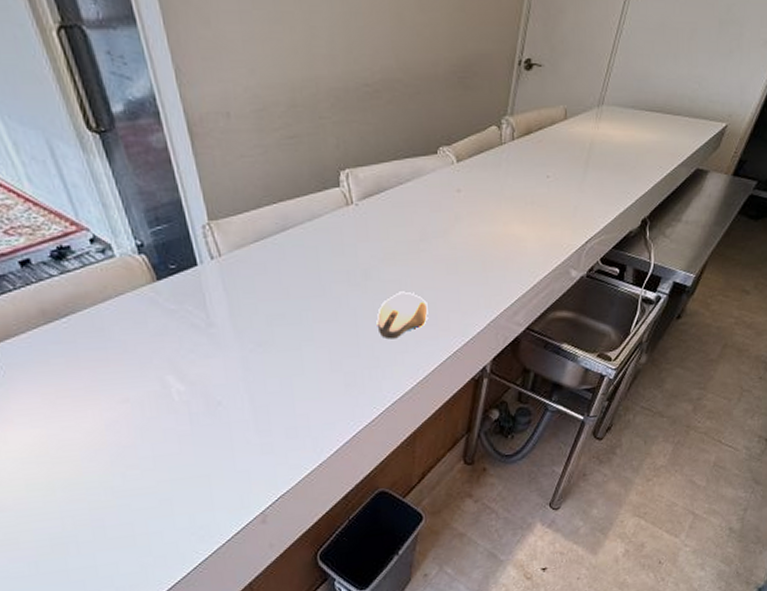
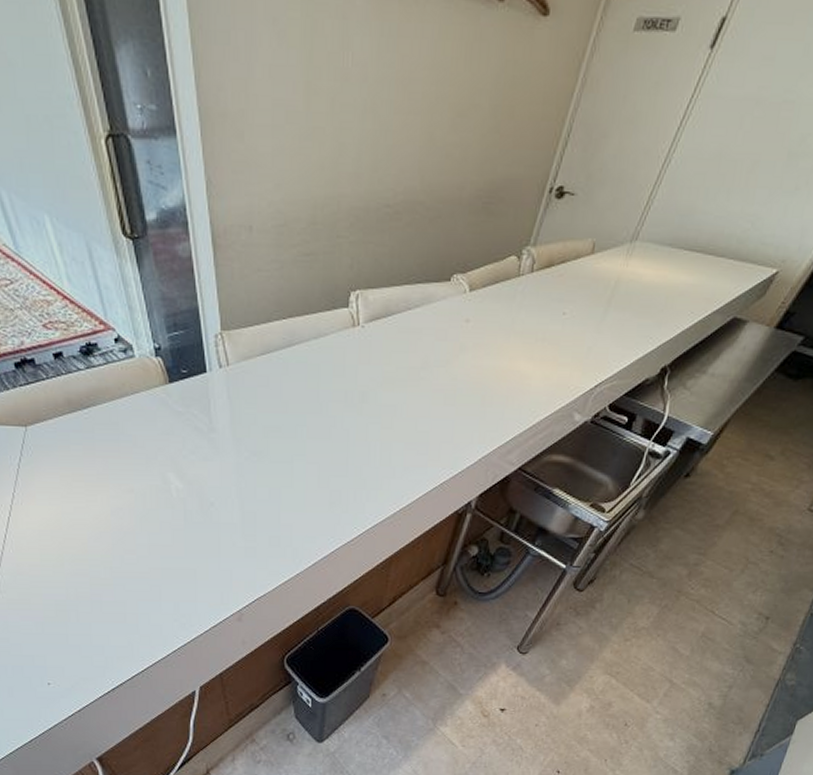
computer mouse: present [377,292,427,339] -> none [369,419,419,463]

